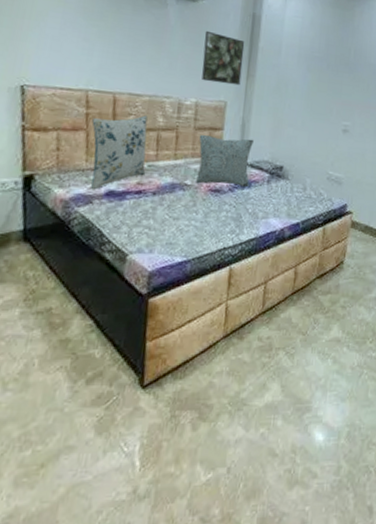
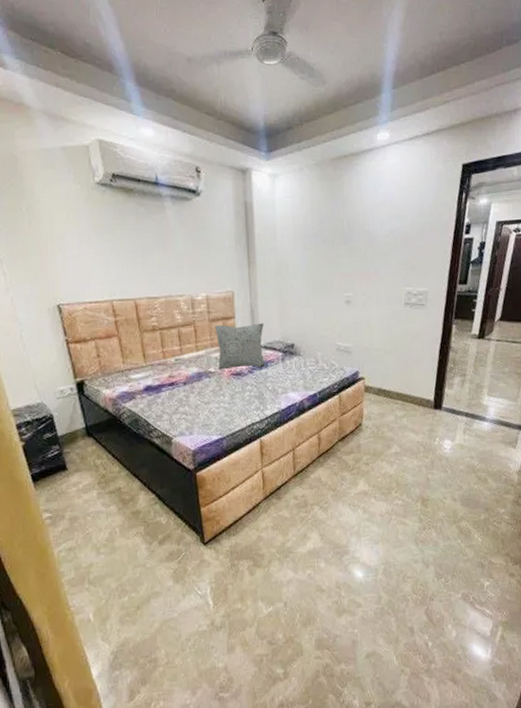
pillow: present [91,115,148,190] -> none [121,315,175,387]
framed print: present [202,30,245,86] -> none [203,226,244,275]

